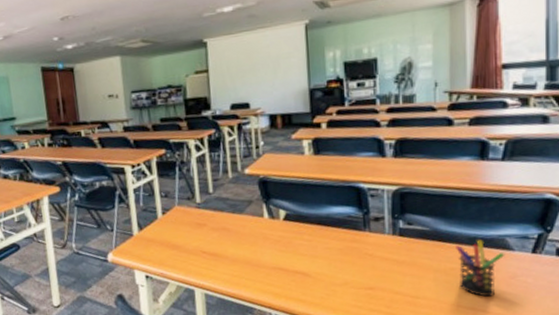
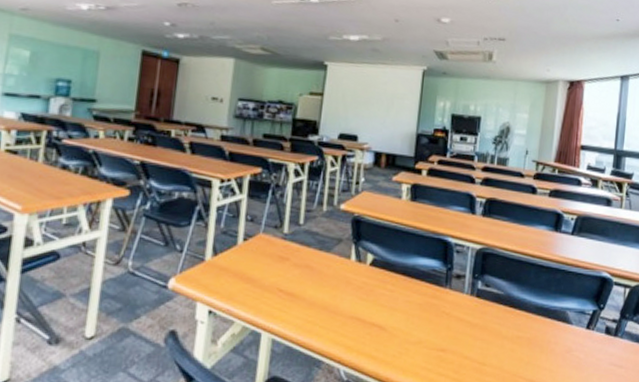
pen holder: present [456,240,505,297] -> none [523,310,565,369]

